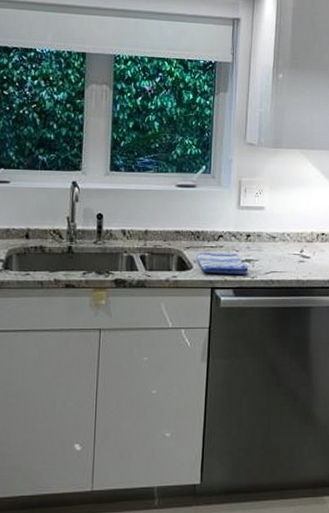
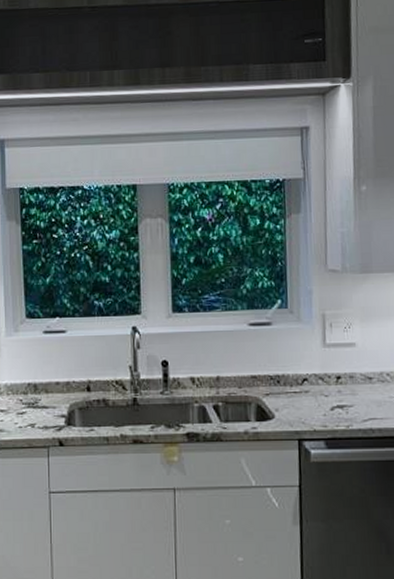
dish towel: present [196,252,249,274] -> none [278,399,342,423]

